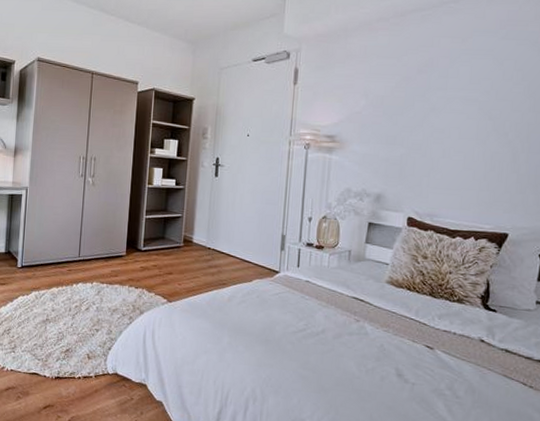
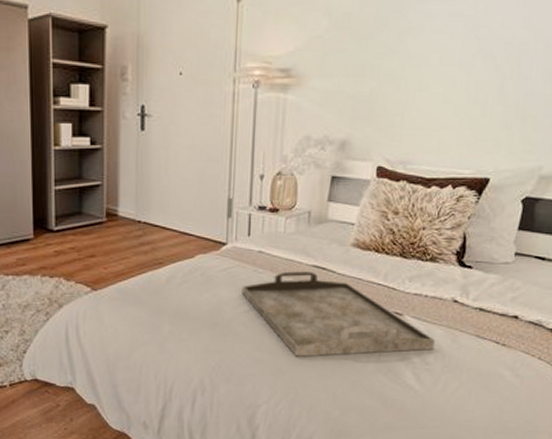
serving tray: none [290,300,464,385] -> present [241,271,435,357]

